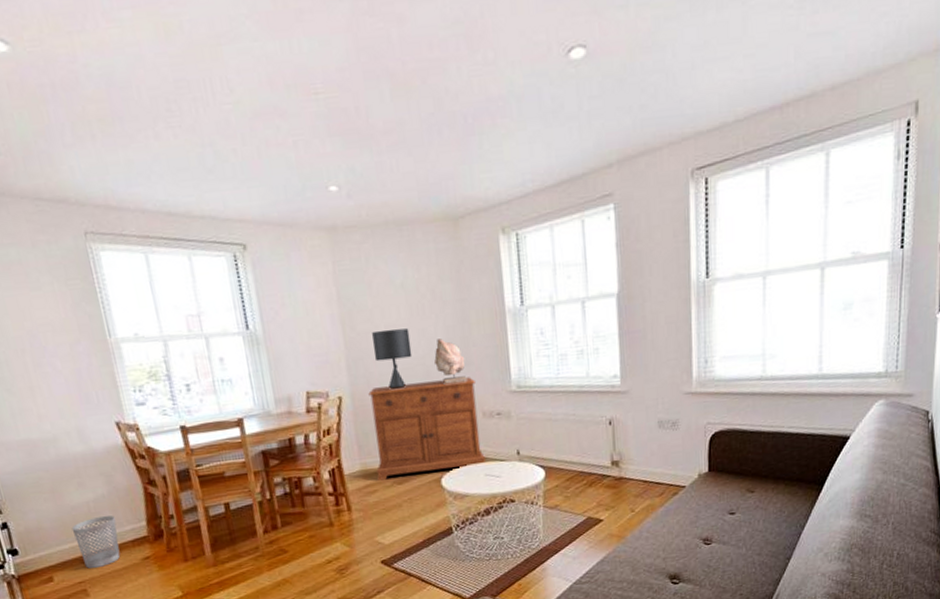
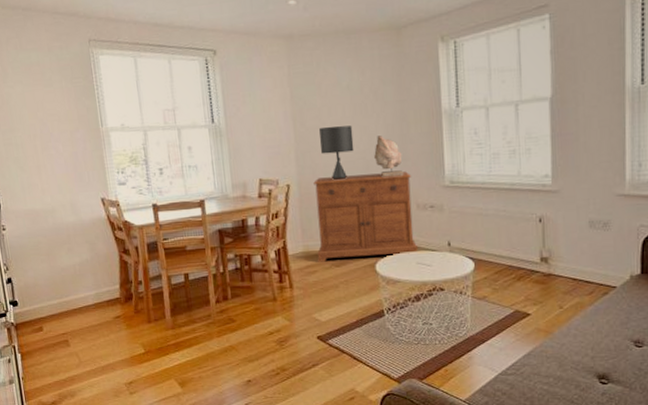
wastebasket: present [71,515,120,568] -> none [60,277,97,322]

